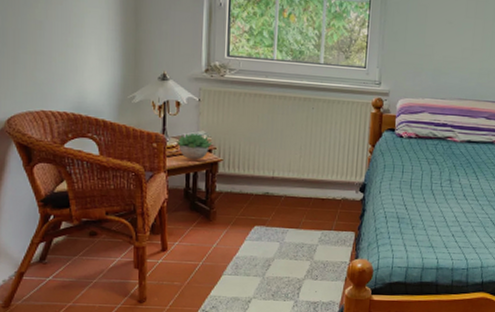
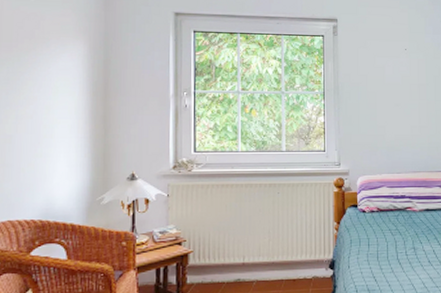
succulent plant: present [176,133,213,161] -> none [145,228,182,255]

